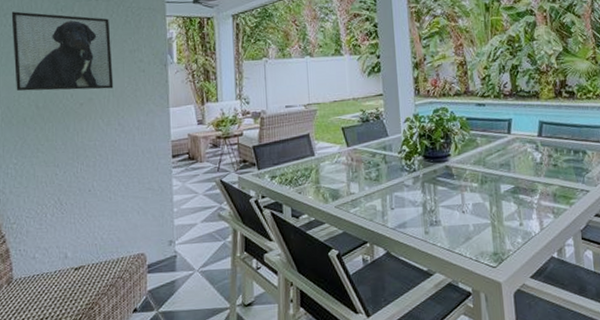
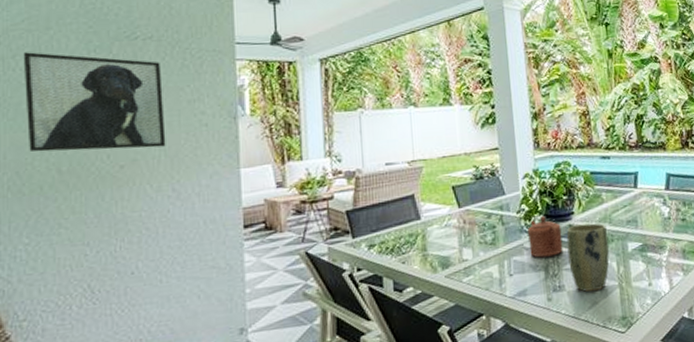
teapot: none [408,157,440,195] -> present [528,216,563,258]
plant pot: none [443,165,483,228] -> present [566,223,610,292]

